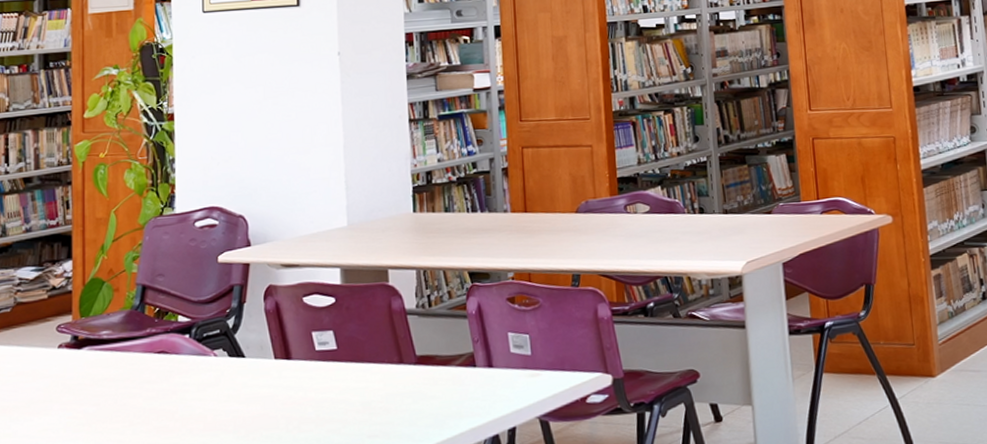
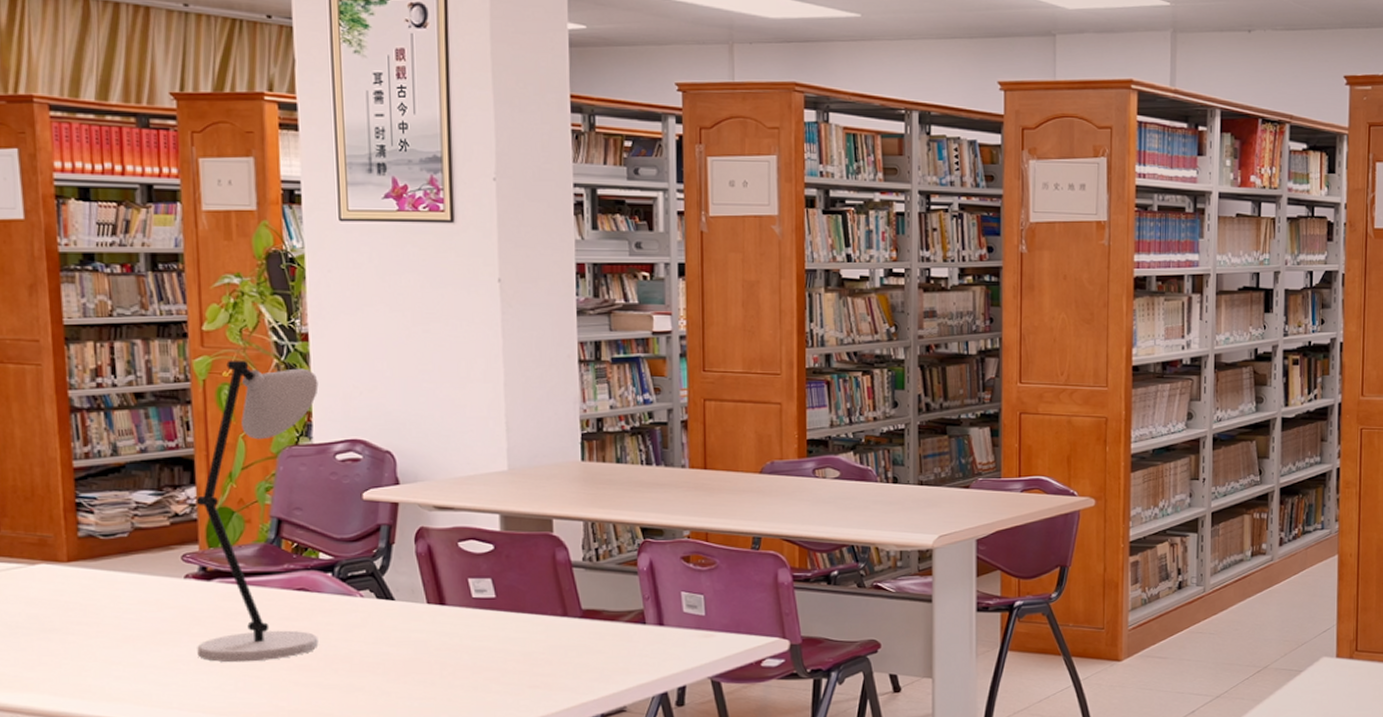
desk lamp: none [66,141,182,428] -> present [195,360,319,663]

